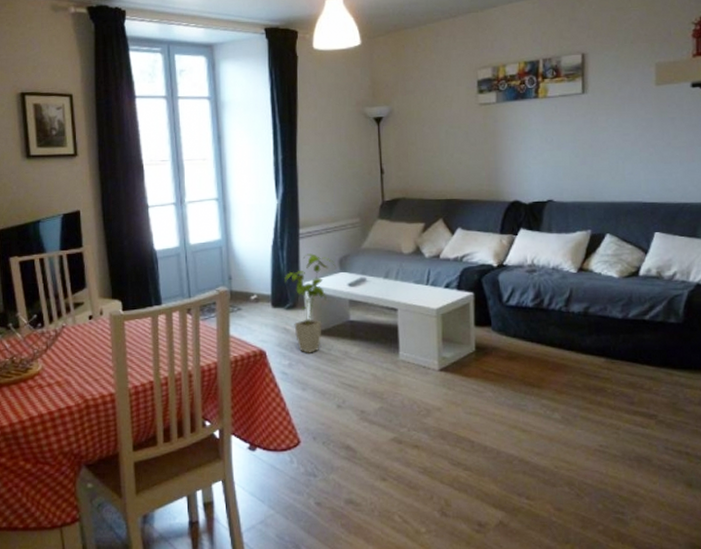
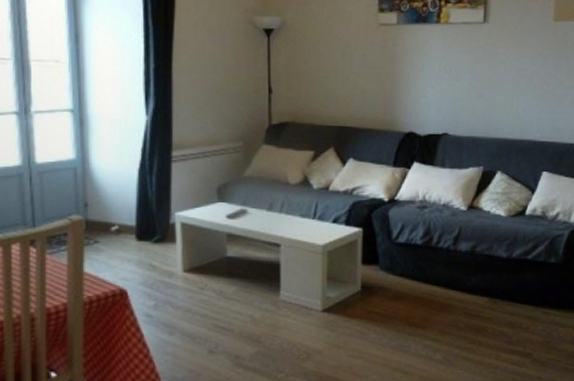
house plant: present [284,253,336,353] -> none [152,180,213,293]

